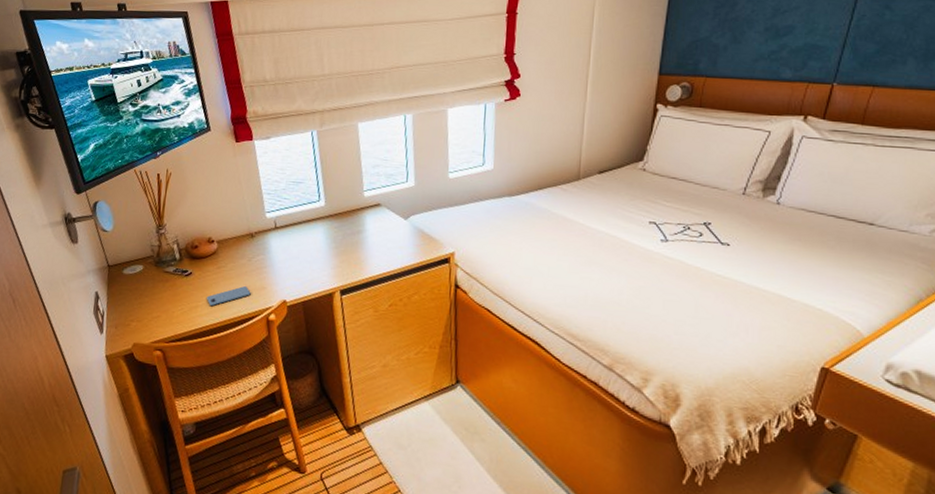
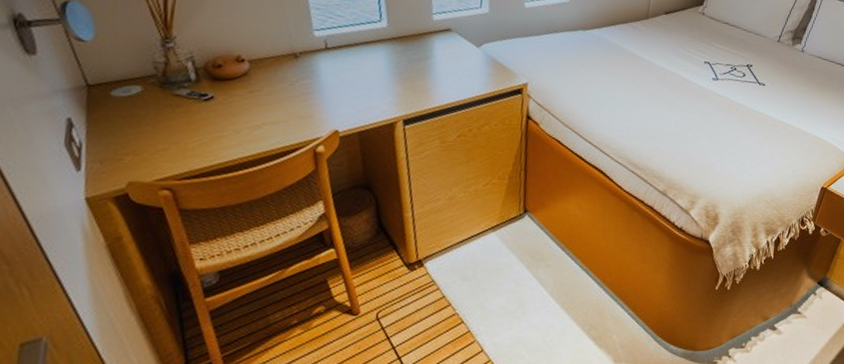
smartphone: present [206,286,251,307] -> none [233,114,294,137]

